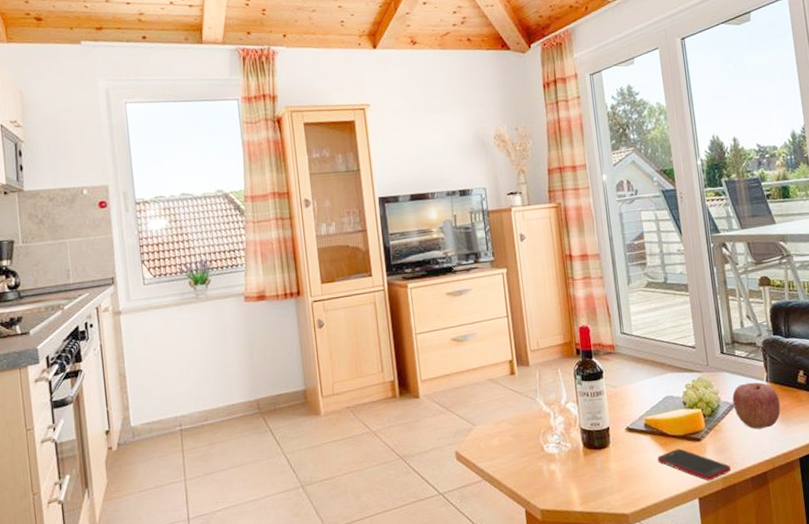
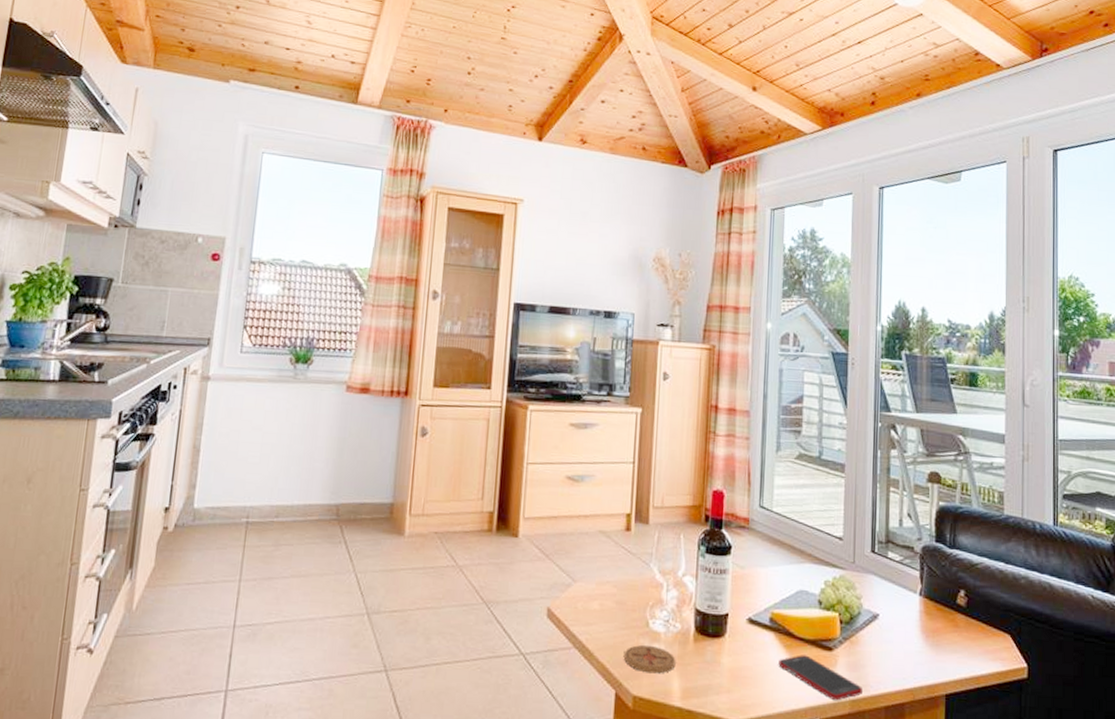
coaster: none [526,466,572,489] -> present [623,644,676,674]
apple: present [732,382,781,429] -> none [877,592,933,651]

